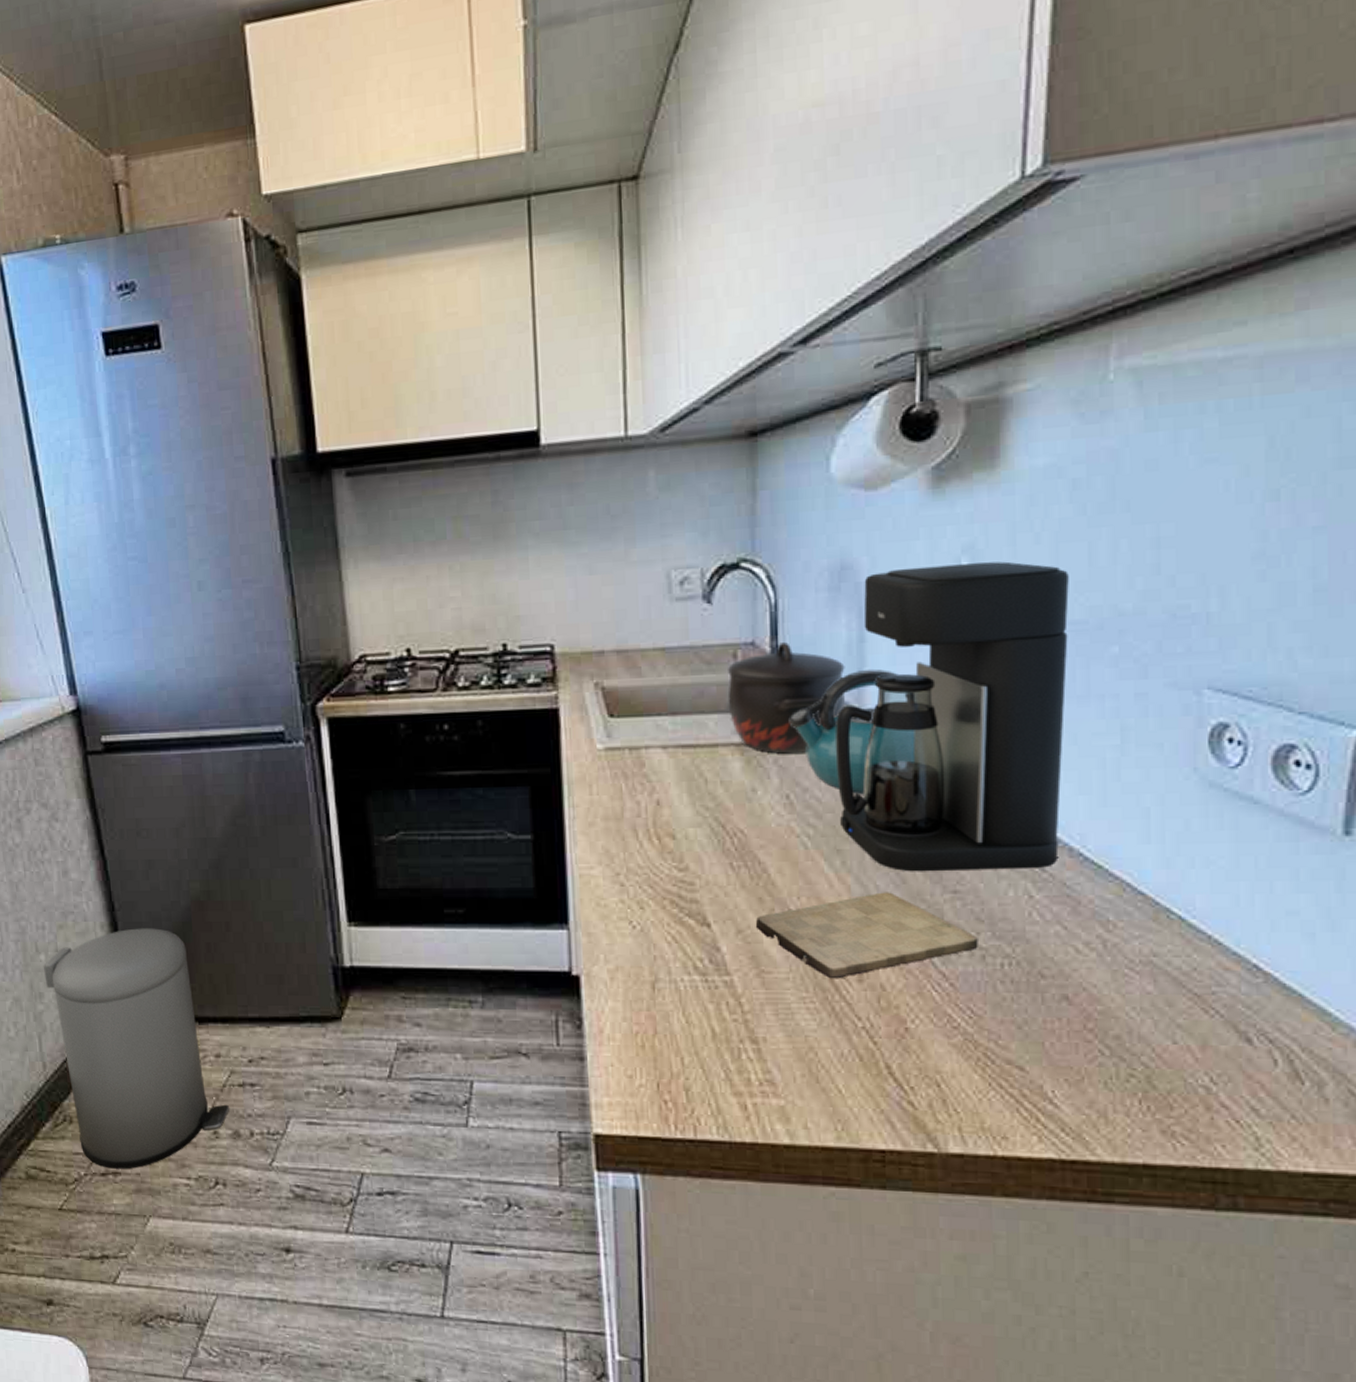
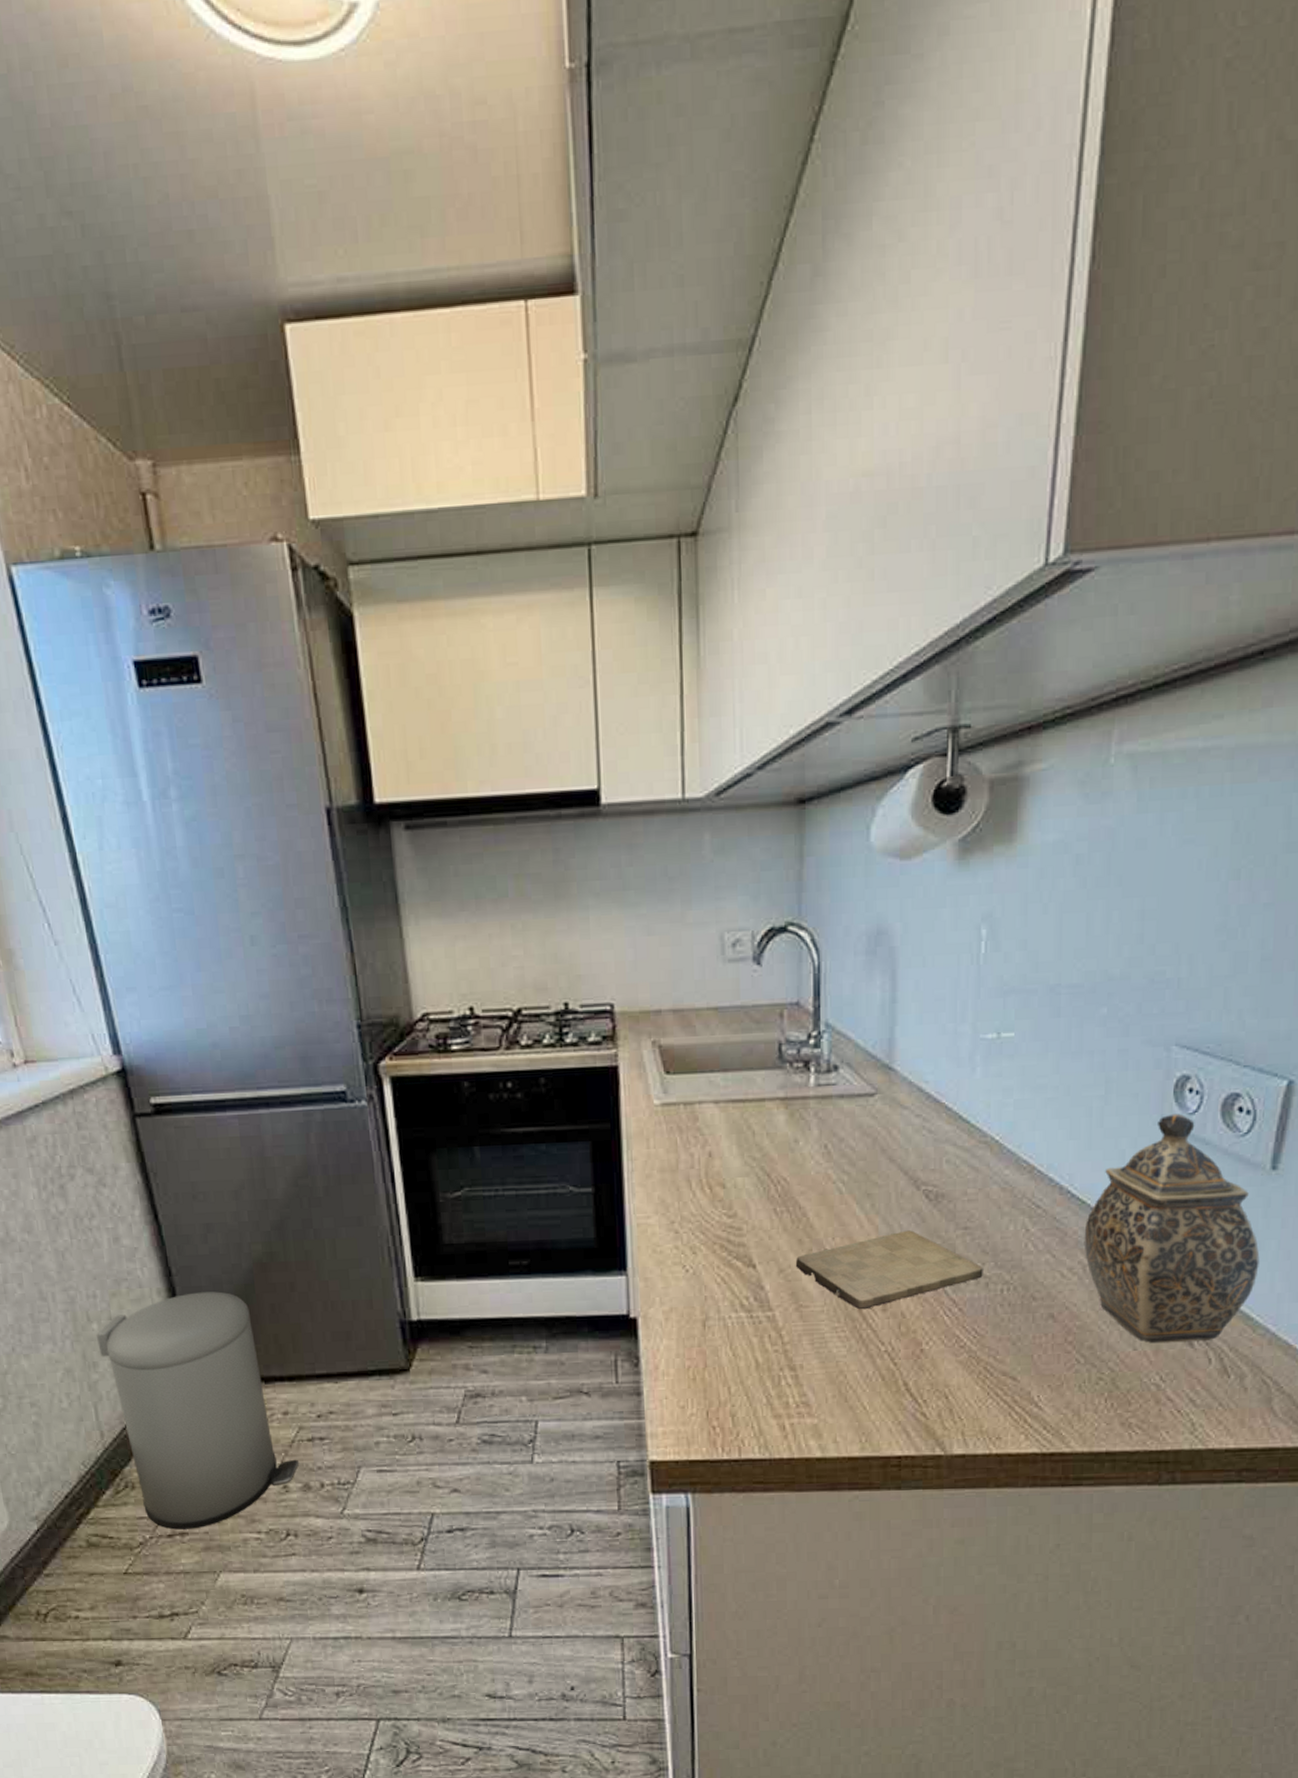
cooking pot: present [727,642,845,754] -> none [774,1003,879,1107]
kettle: present [789,668,898,793] -> none [828,1027,924,1142]
coffee maker: present [834,561,1069,872] -> none [868,929,1070,1212]
decorative jar: none [1102,767,1335,1038] -> present [1084,1113,1260,1344]

